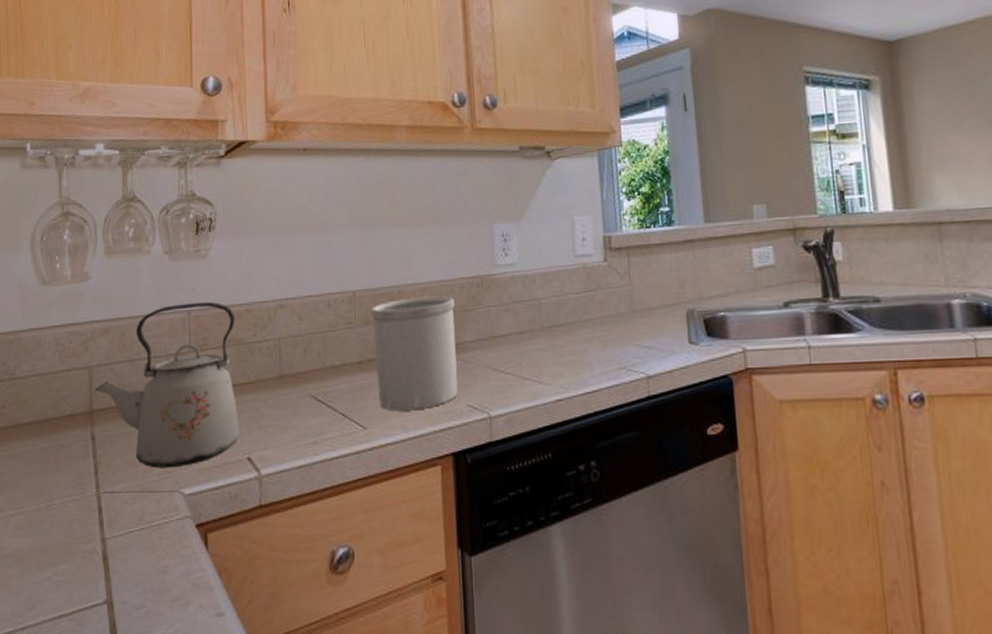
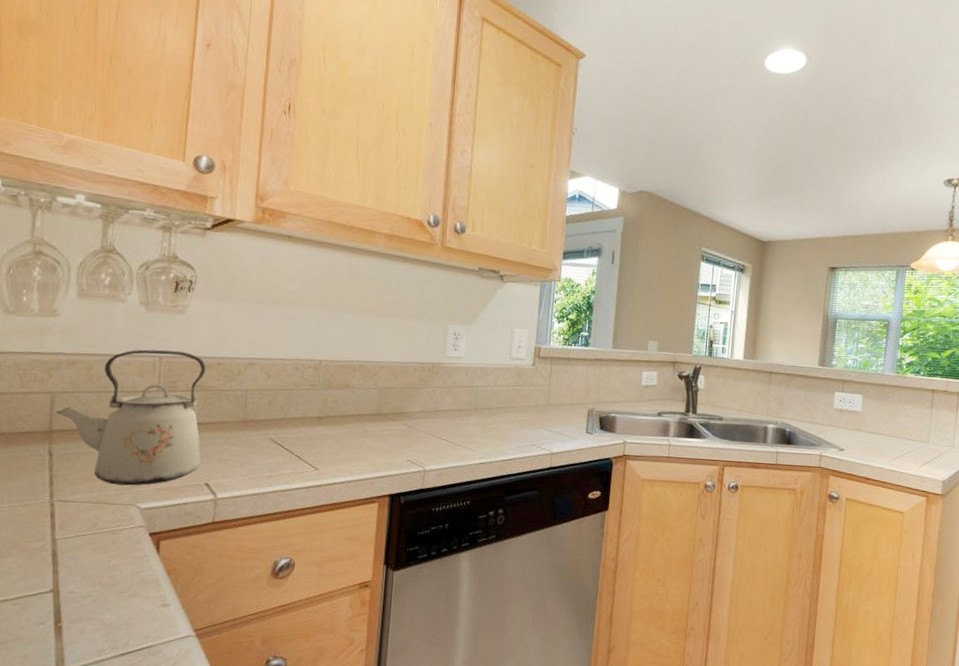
utensil holder: present [371,295,458,411] -> none [332,372,407,460]

